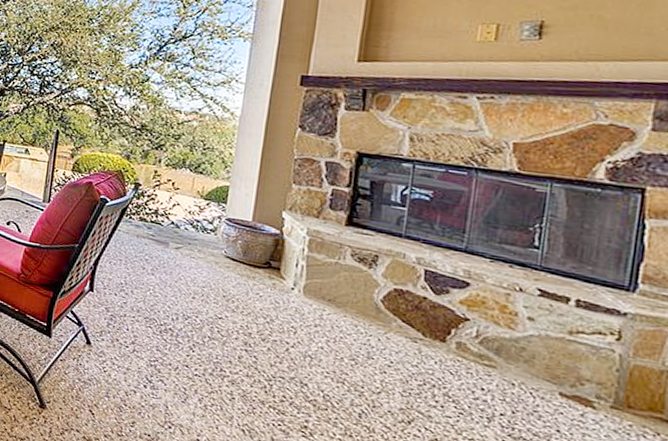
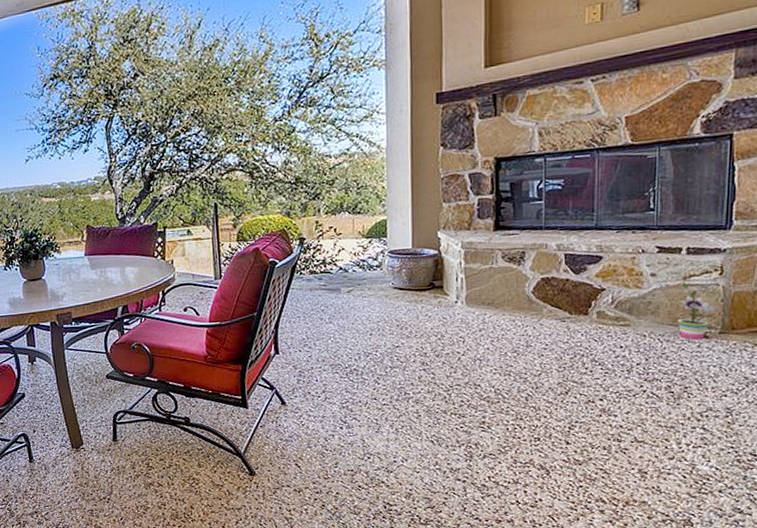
potted plant: none [556,336,616,408] -> present [677,282,722,339]

